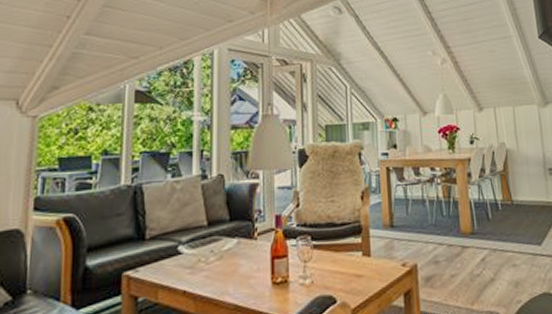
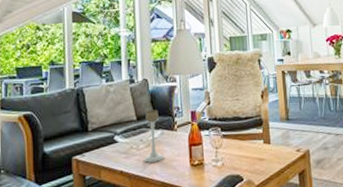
candle holder: none [214,212,240,280] -> present [144,109,164,163]

